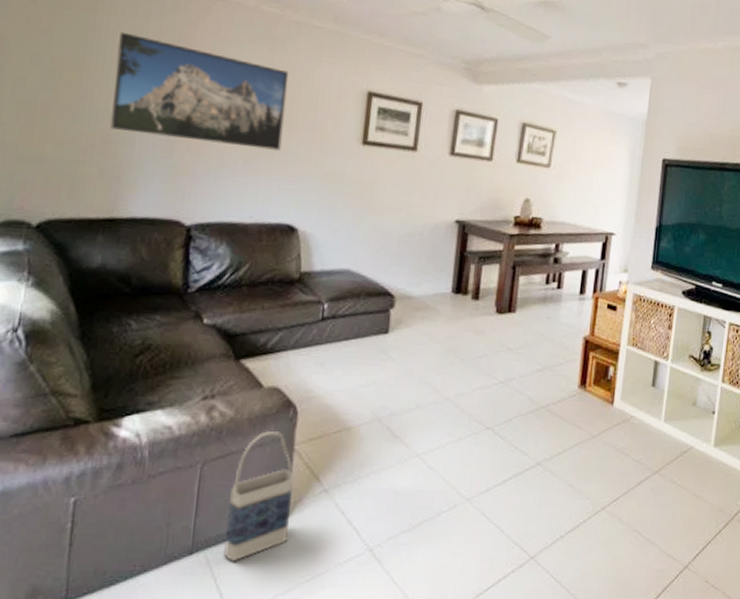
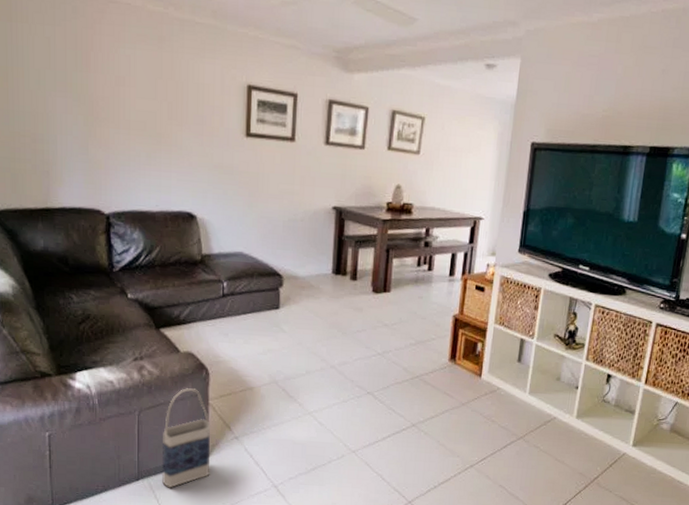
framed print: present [110,31,289,151] -> none [32,38,177,145]

